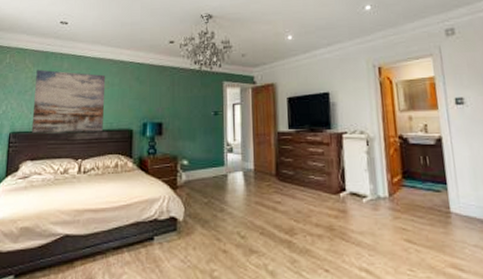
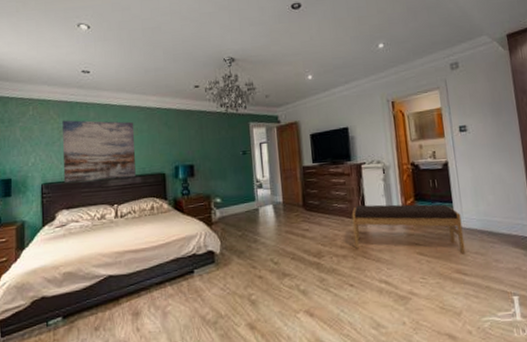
bench: none [329,179,463,246] -> present [351,204,466,254]

